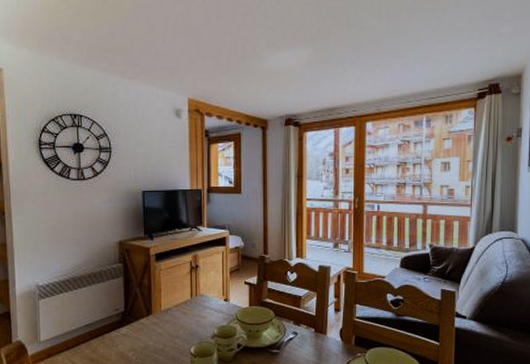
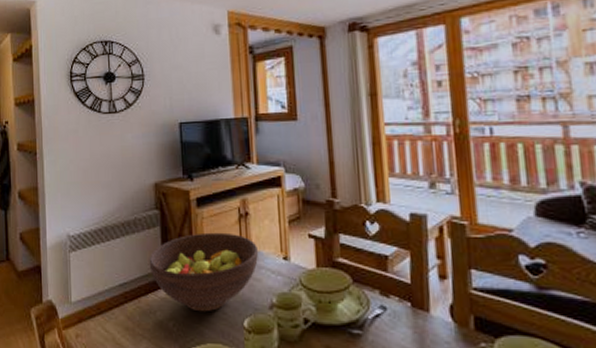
fruit bowl: none [112,281,204,344] -> present [149,232,258,312]

